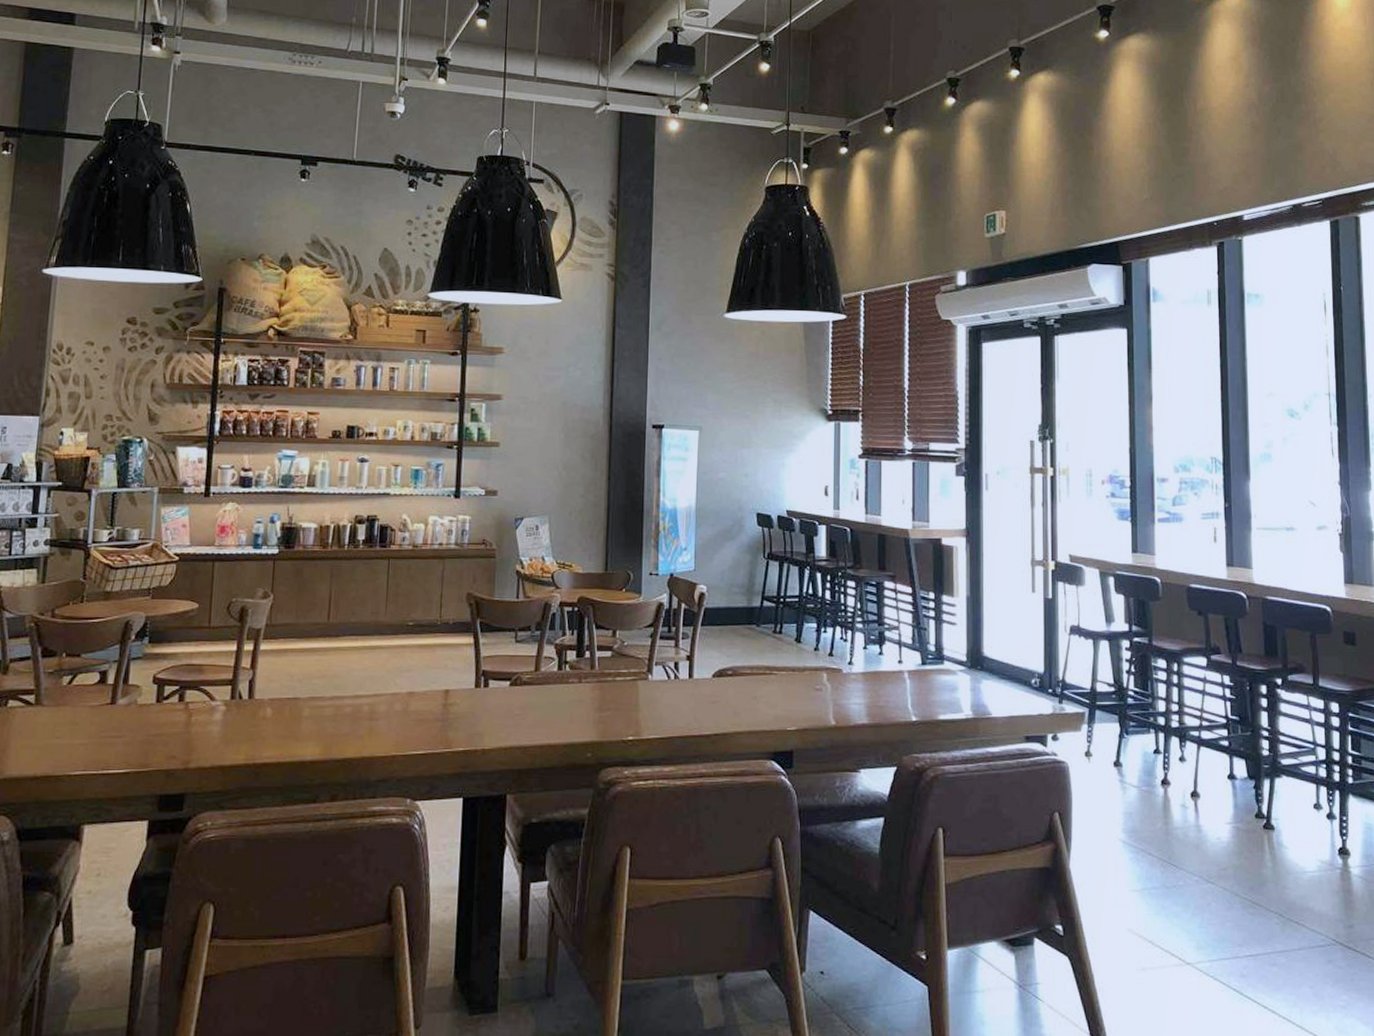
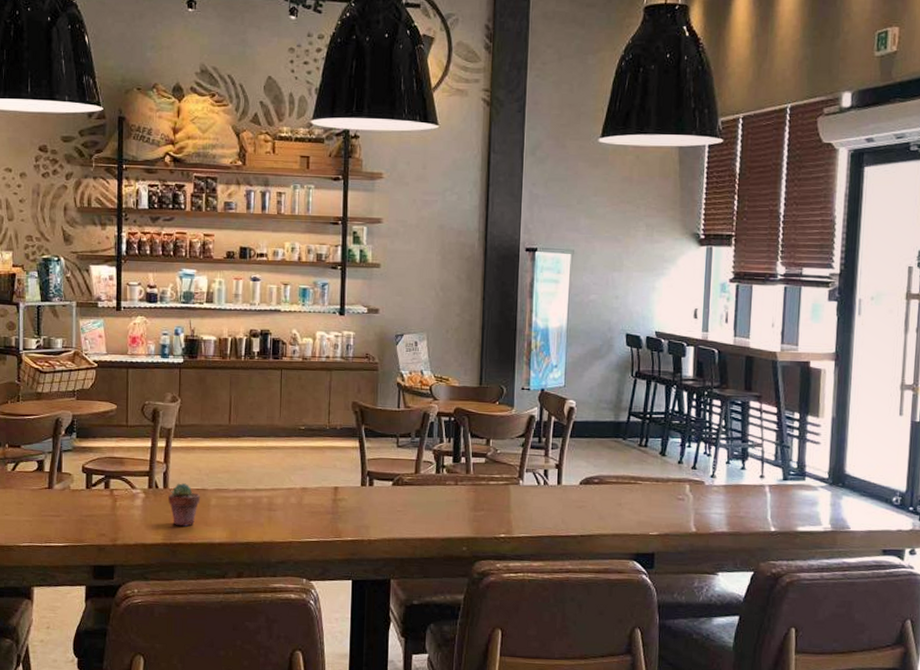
potted succulent: none [253,692,291,743] -> present [168,483,200,527]

